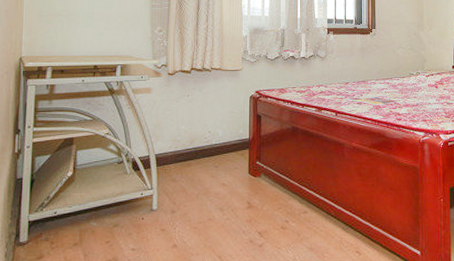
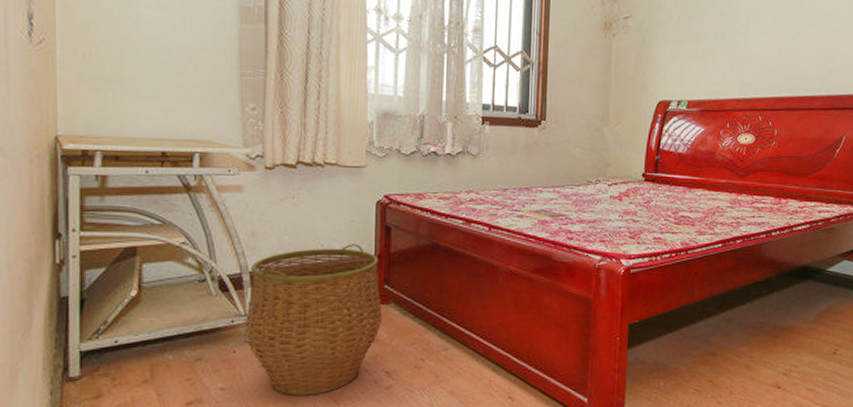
basket: none [151,130,255,254] -> present [245,244,382,396]

